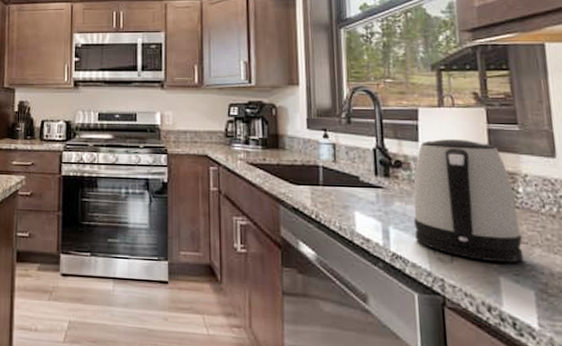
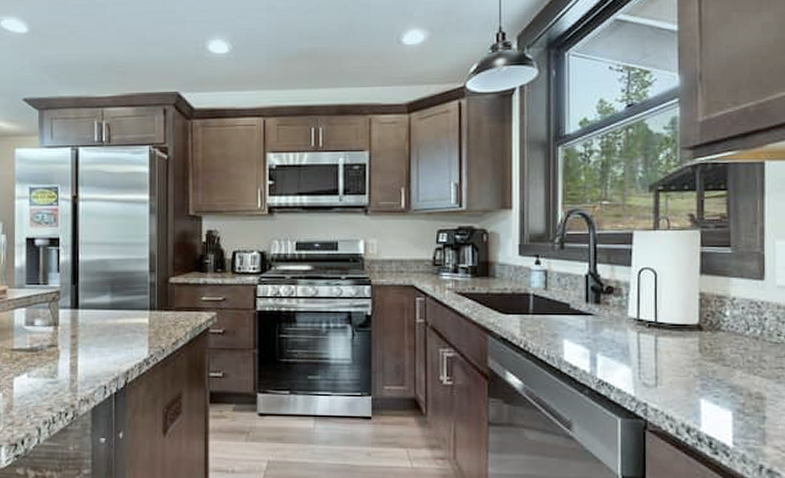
kettle: present [413,138,524,263] -> none [621,262,725,386]

